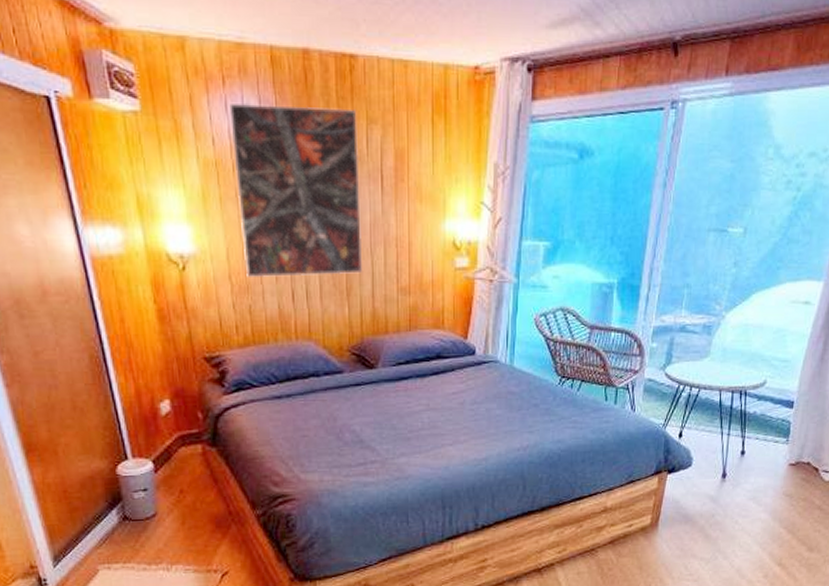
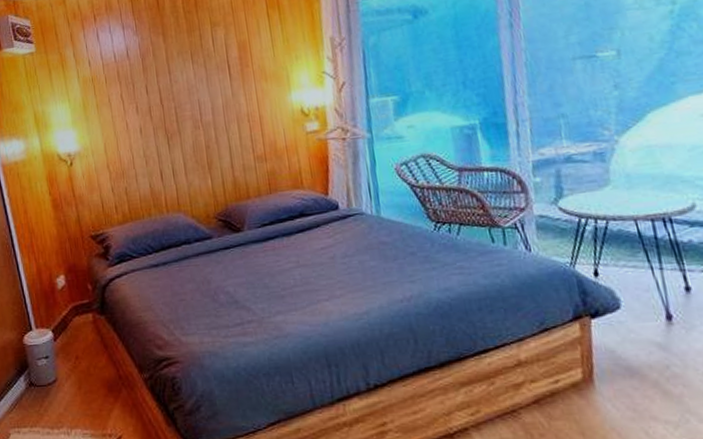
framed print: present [230,103,363,277] -> none [100,18,220,164]

